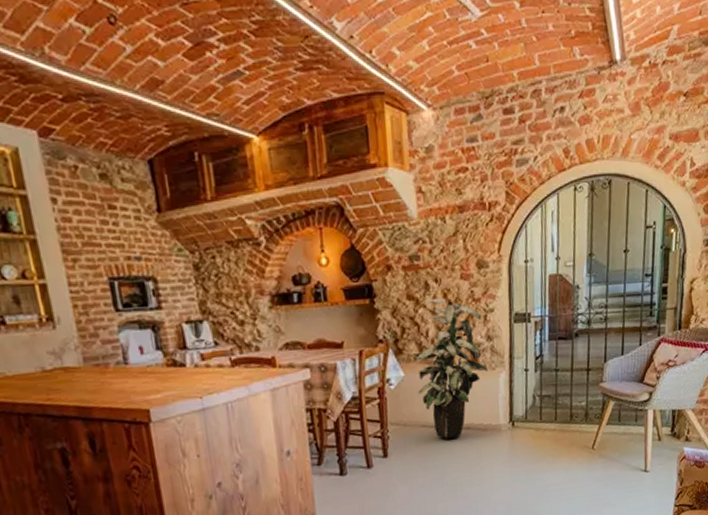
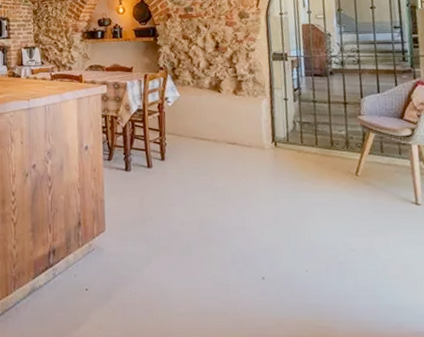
indoor plant: present [412,297,488,439] -> none [186,38,251,151]

